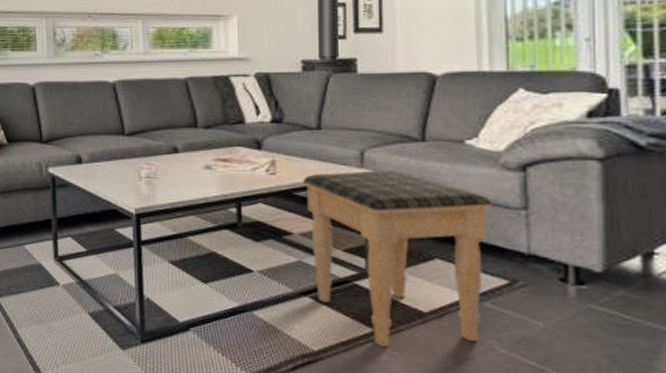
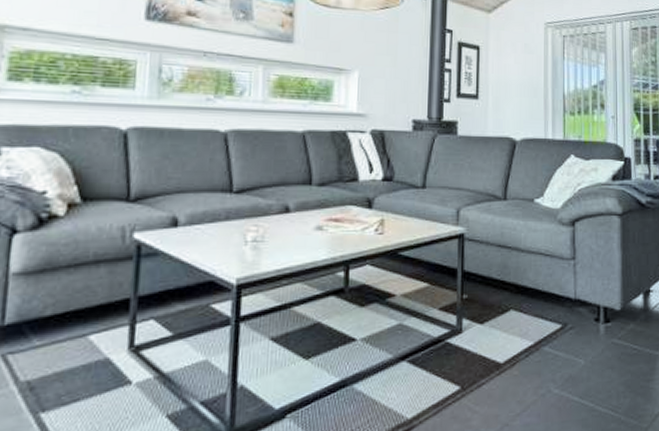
footstool: present [302,170,493,347] -> none [406,228,552,403]

